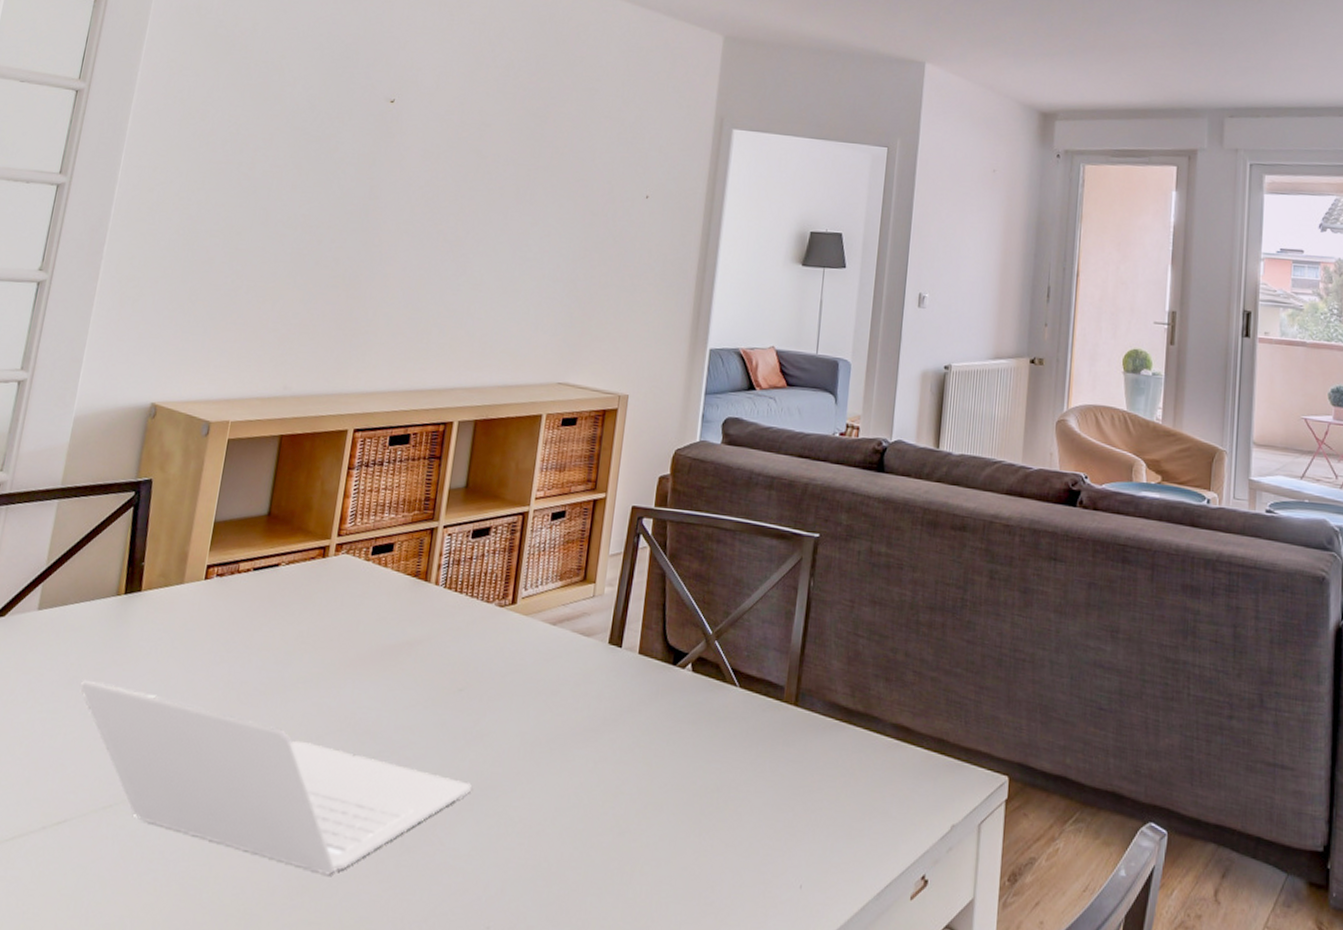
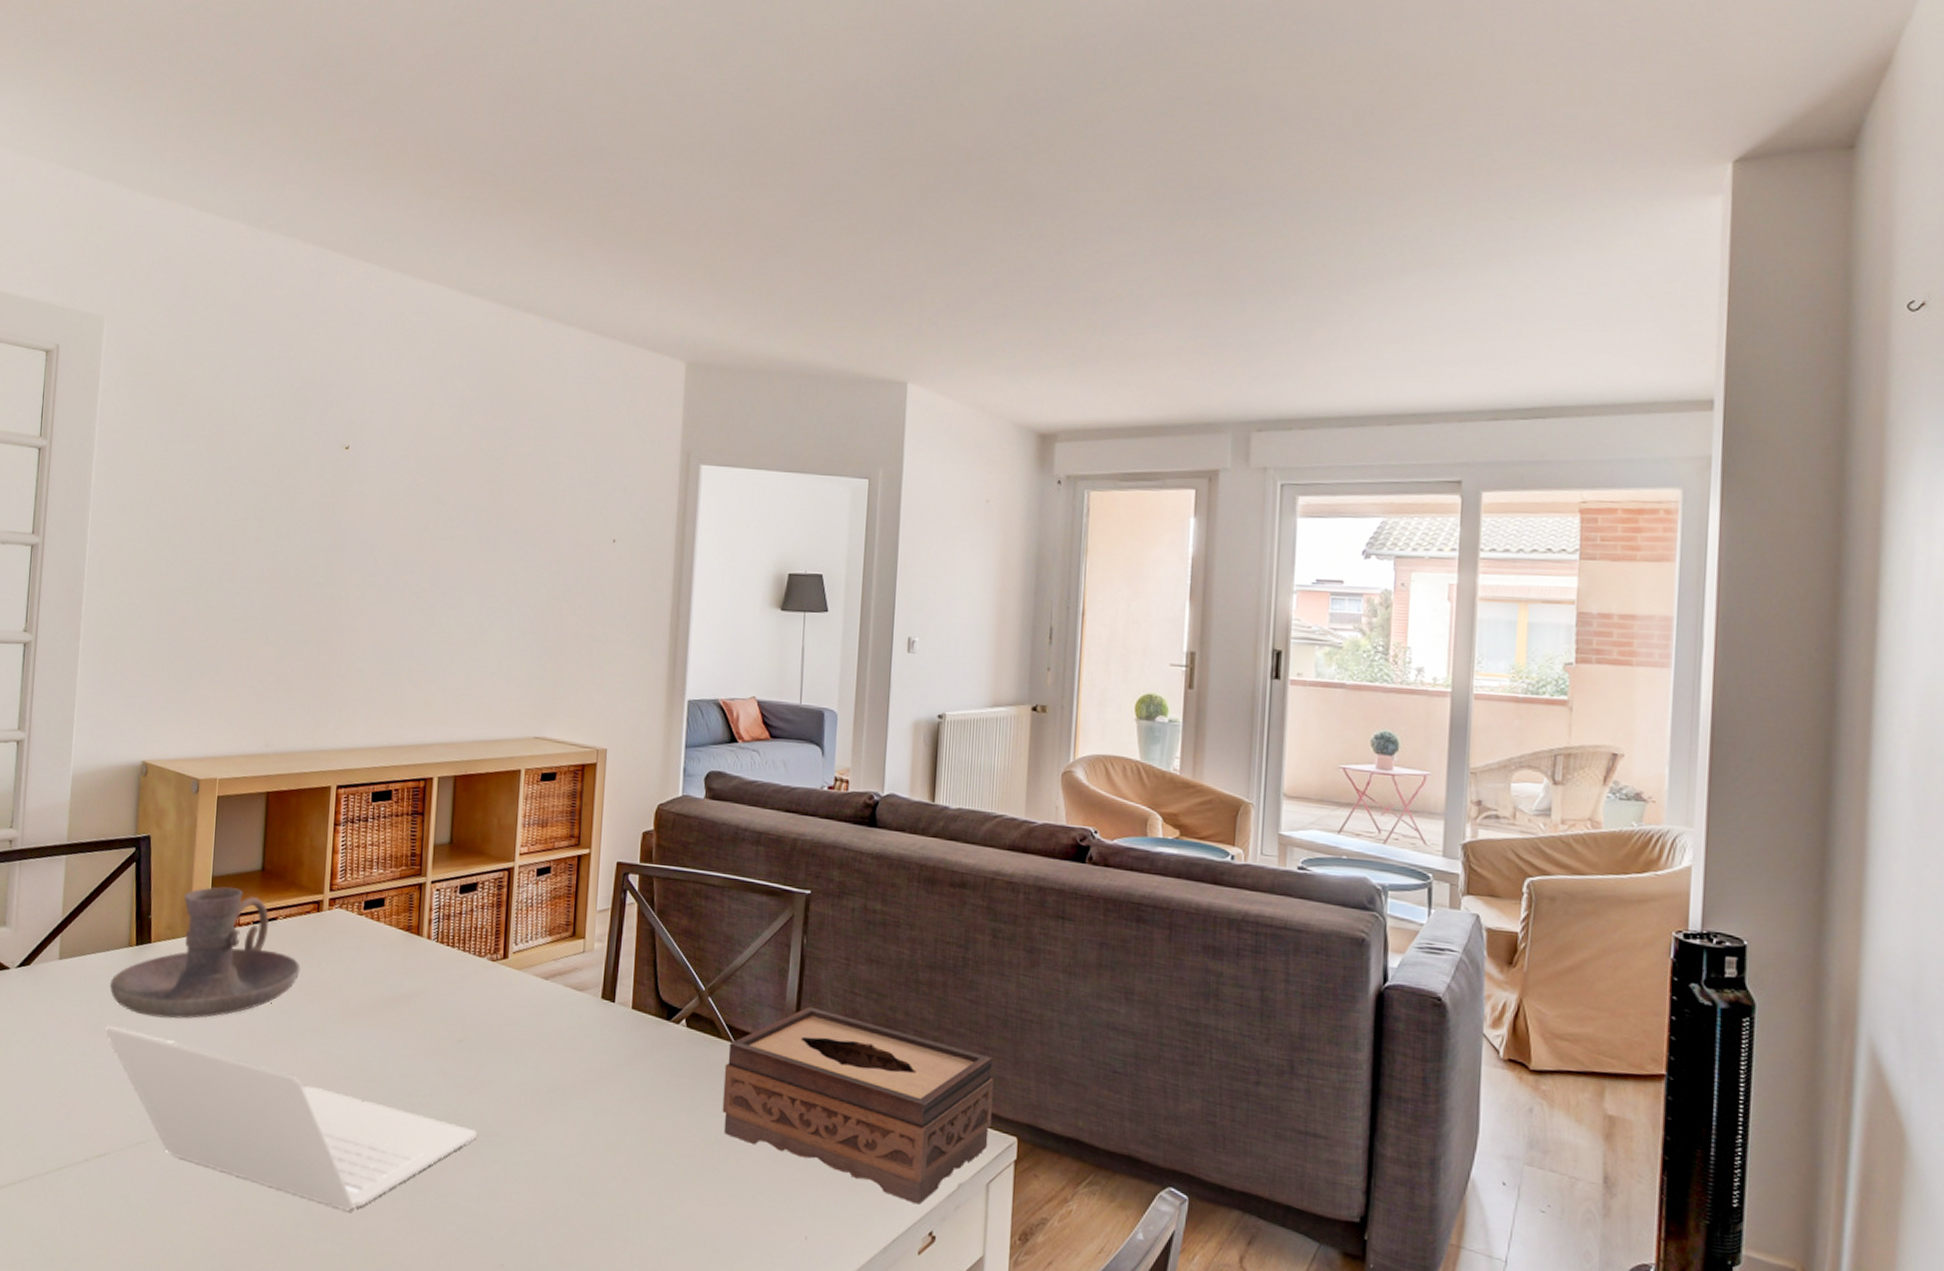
candle holder: none [90,532,300,672] -> present [109,886,301,1019]
tissue box: none [723,649,989,848] -> present [722,1006,995,1205]

